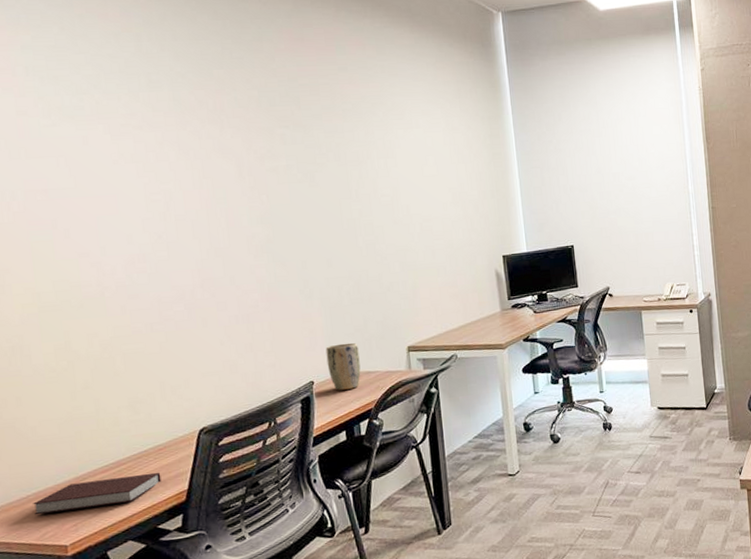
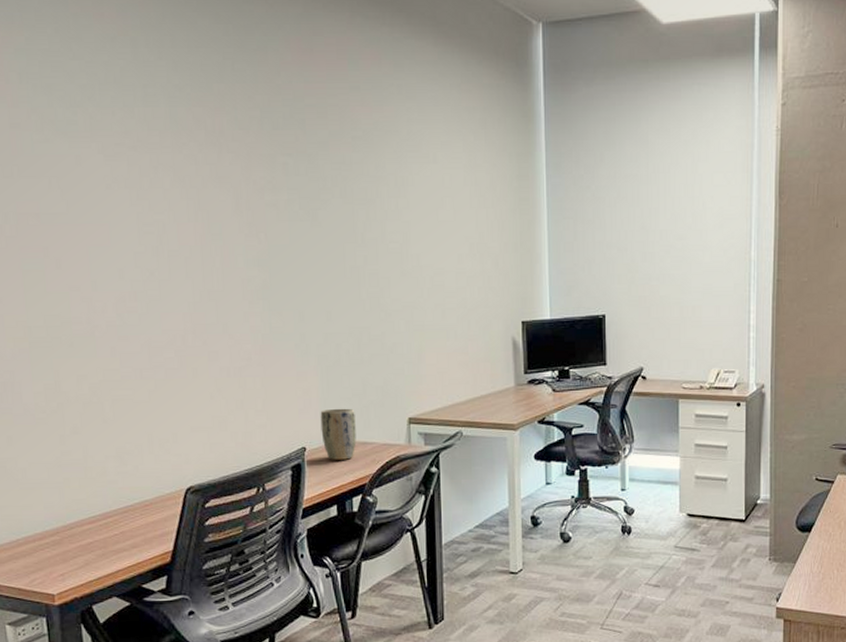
notebook: present [33,472,161,516] -> none [22,529,147,560]

